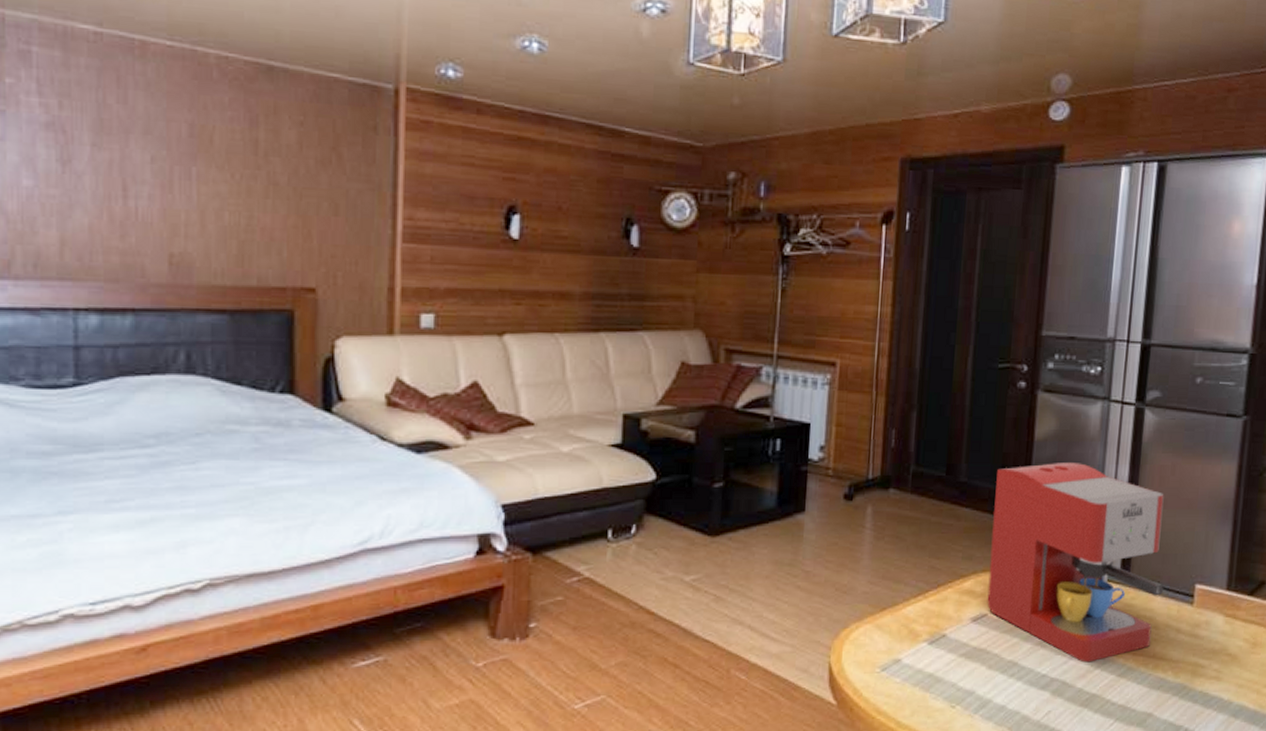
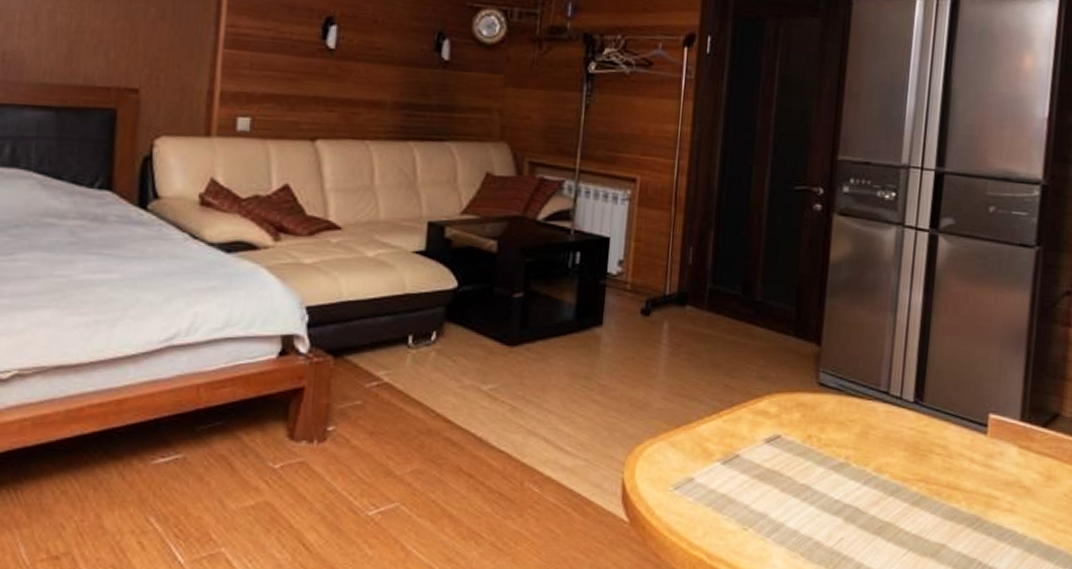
coffee maker: present [987,463,1164,663] -> none [780,286,958,489]

